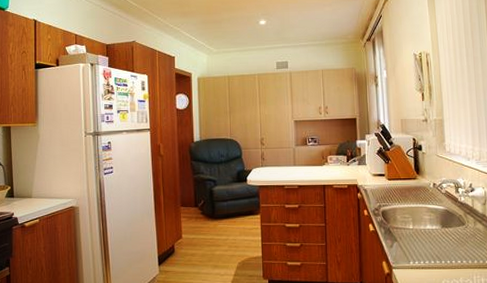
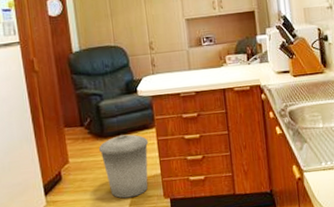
trash can: none [209,218,253,275] -> present [99,134,149,199]

